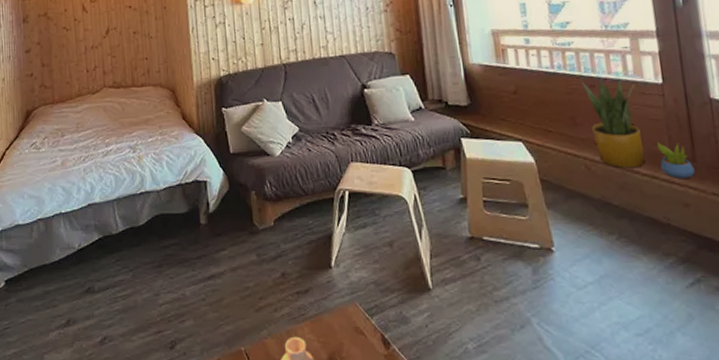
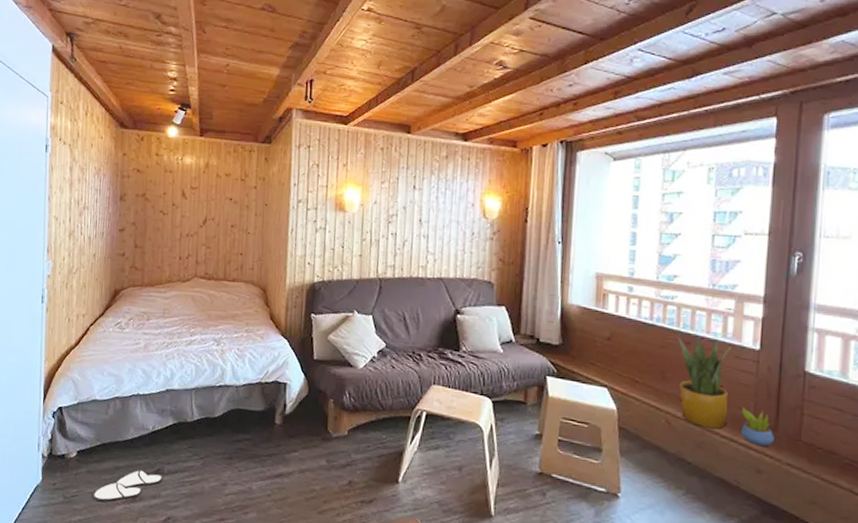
slippers: none [25,290,95,331] -> present [92,469,164,502]

